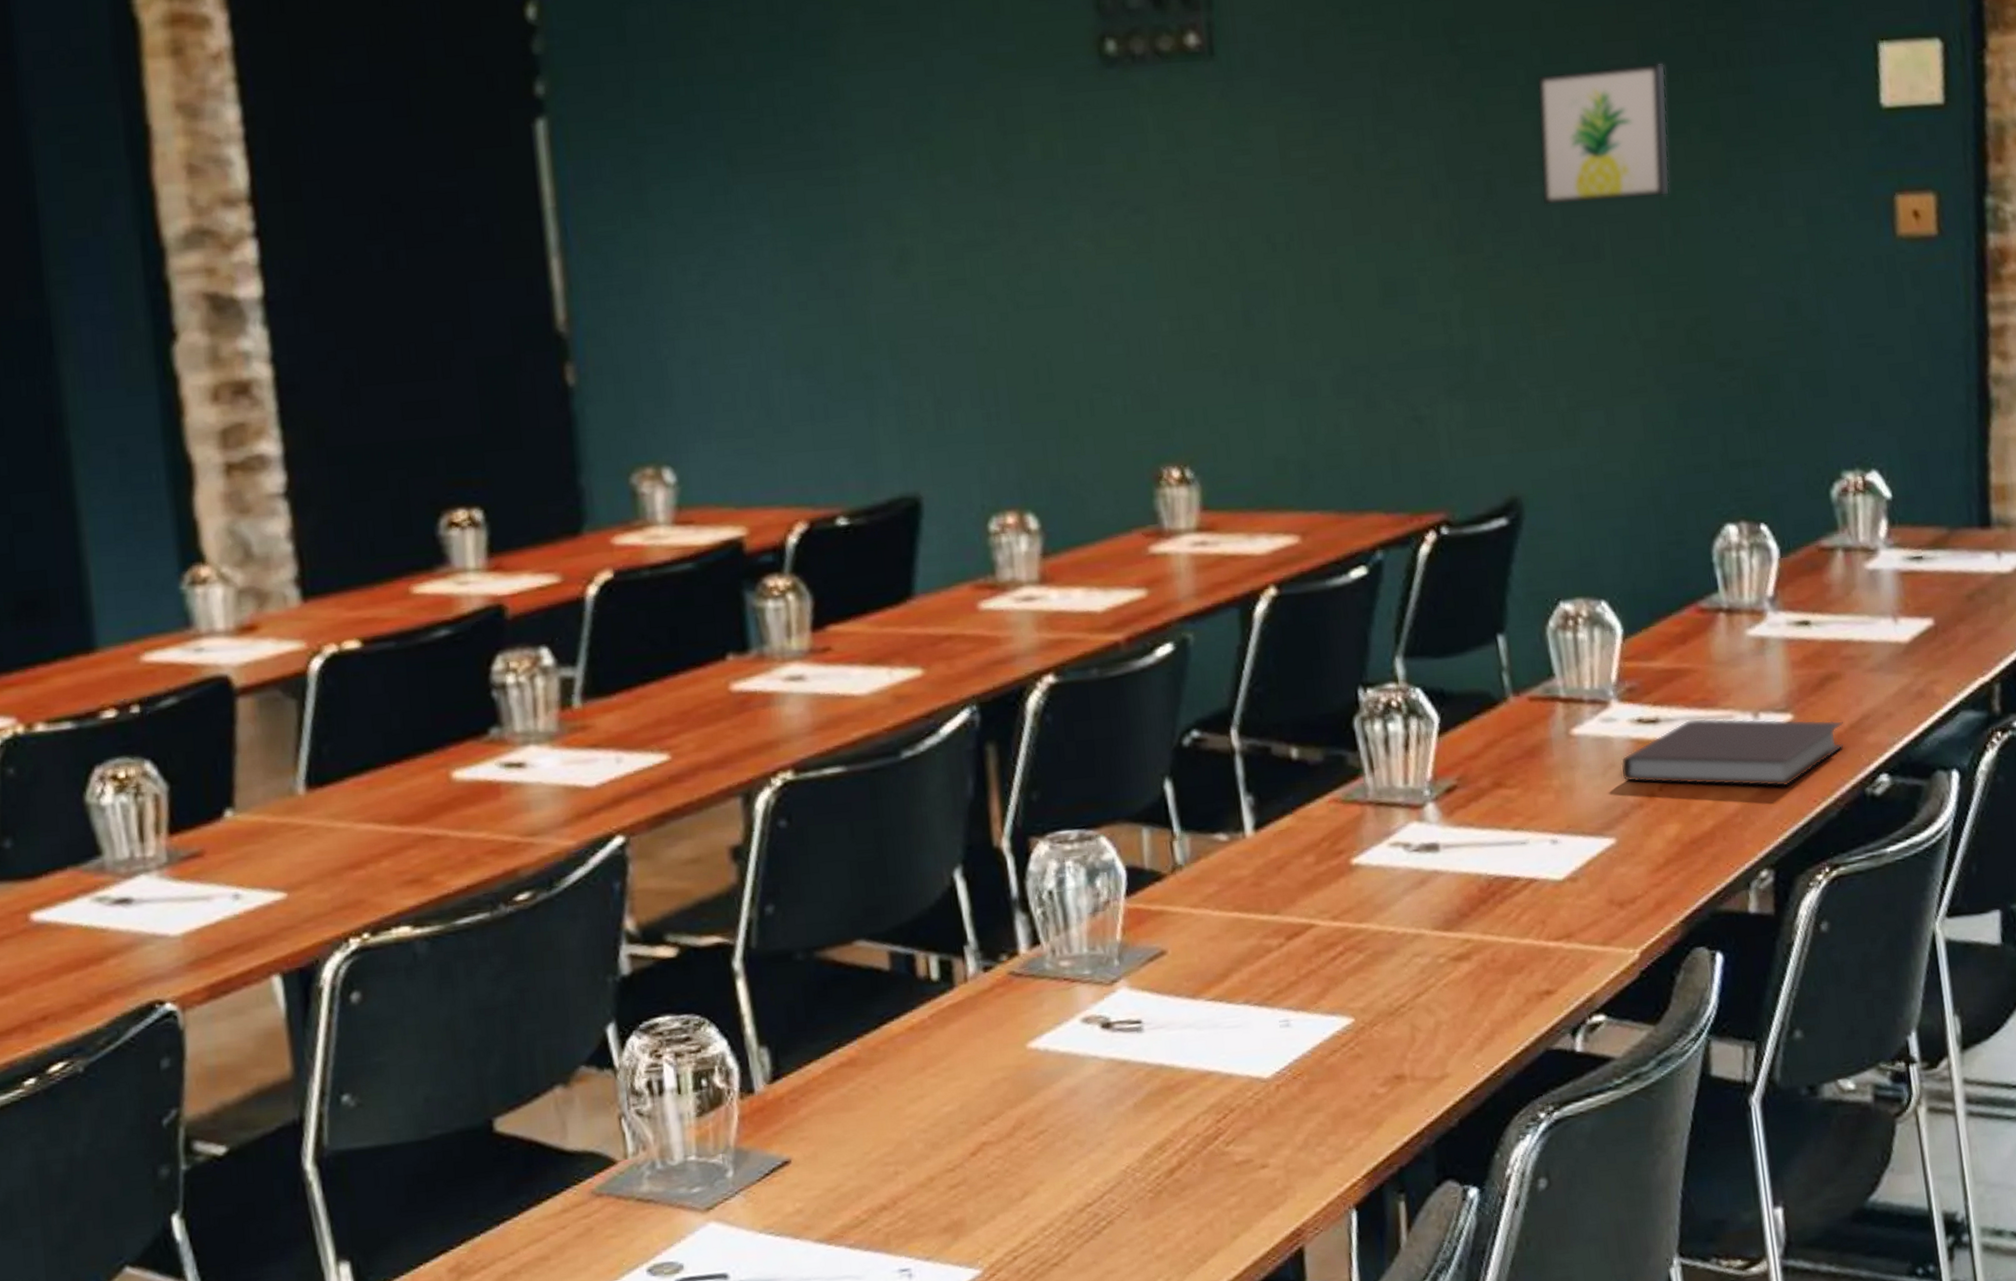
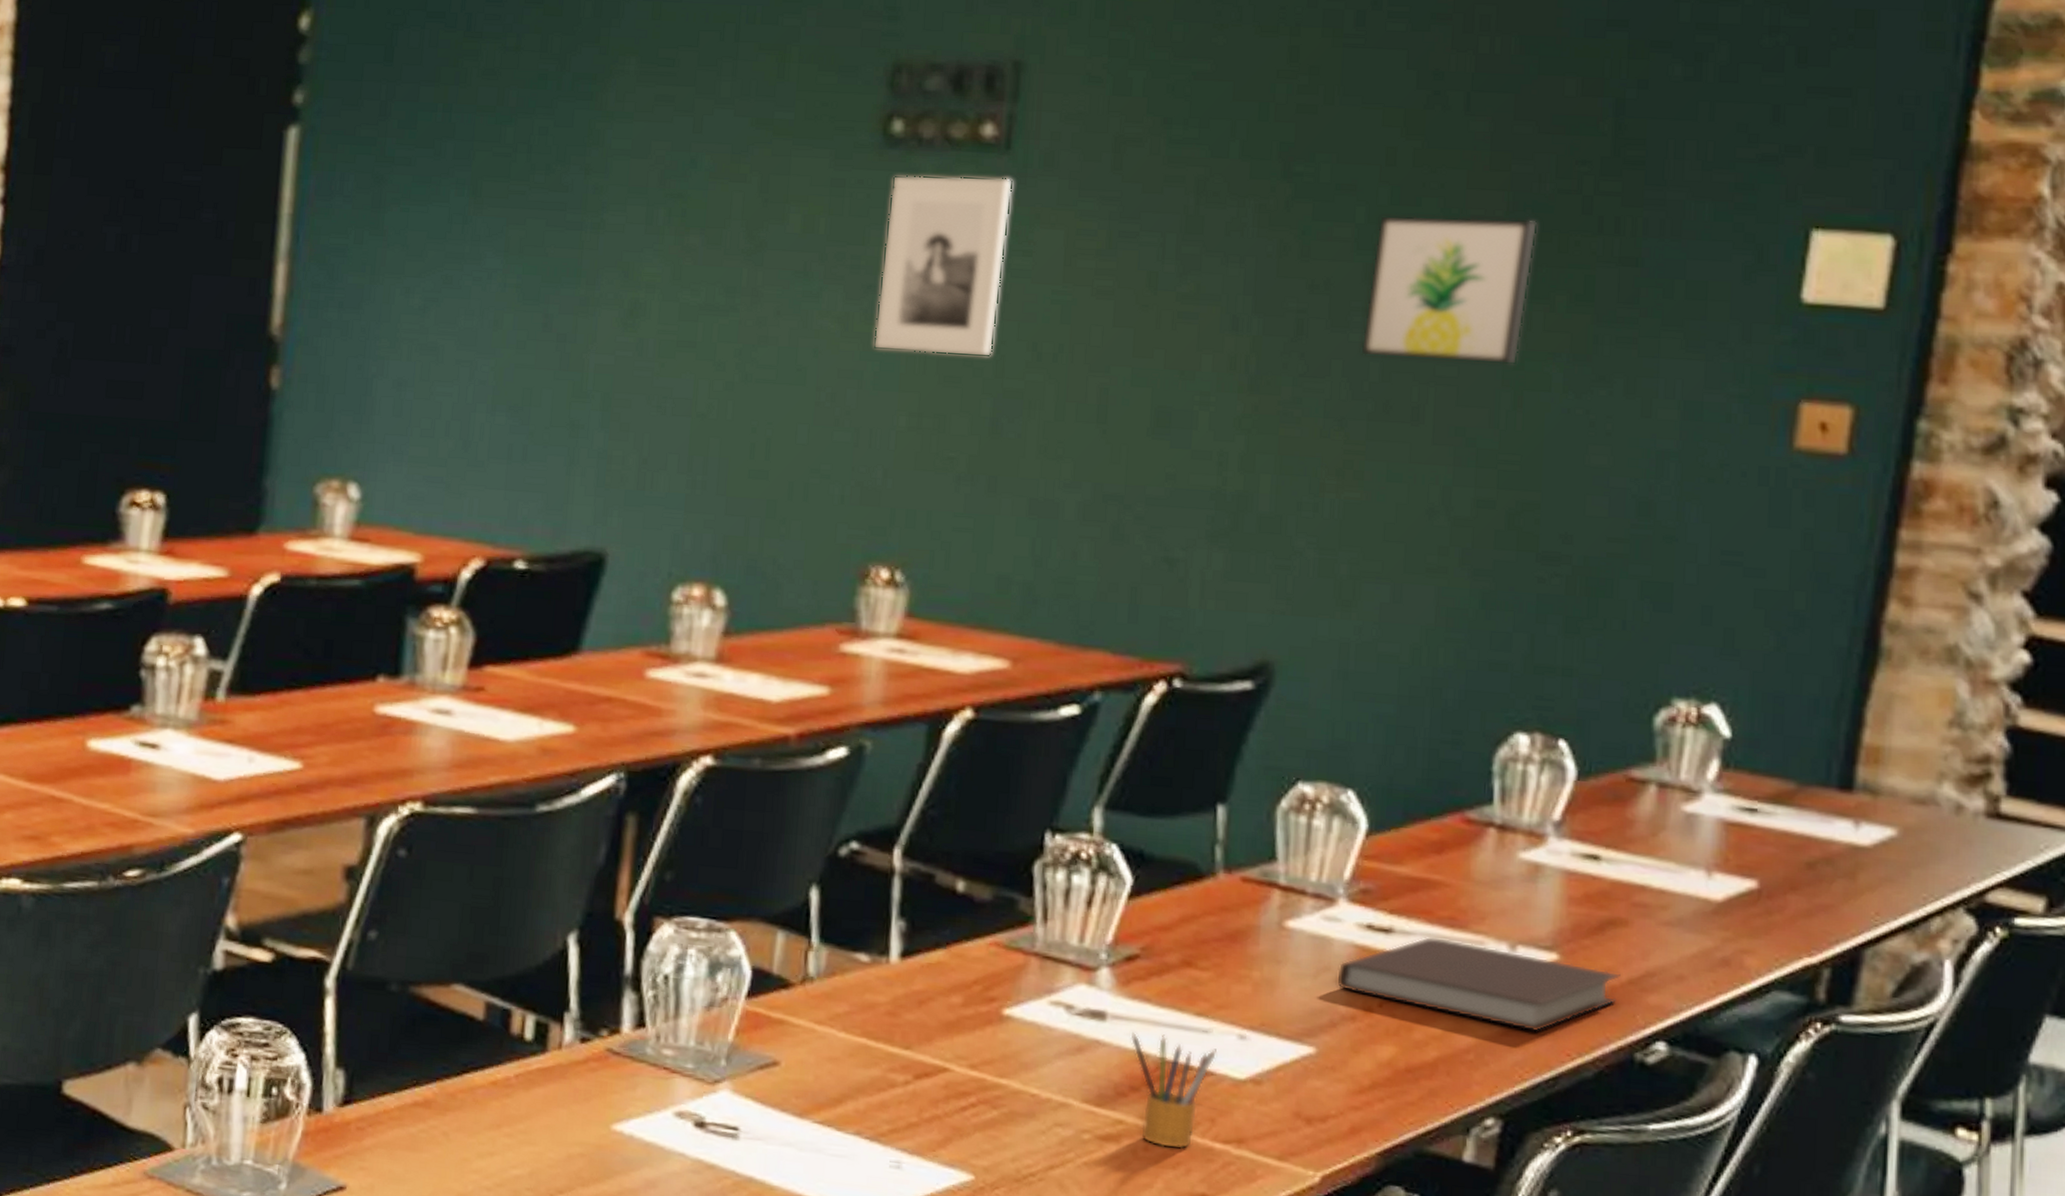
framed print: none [1115,82,1233,262] -> present [873,175,1014,357]
pencil box: none [1462,853,1537,956] -> present [1130,1031,1218,1150]

